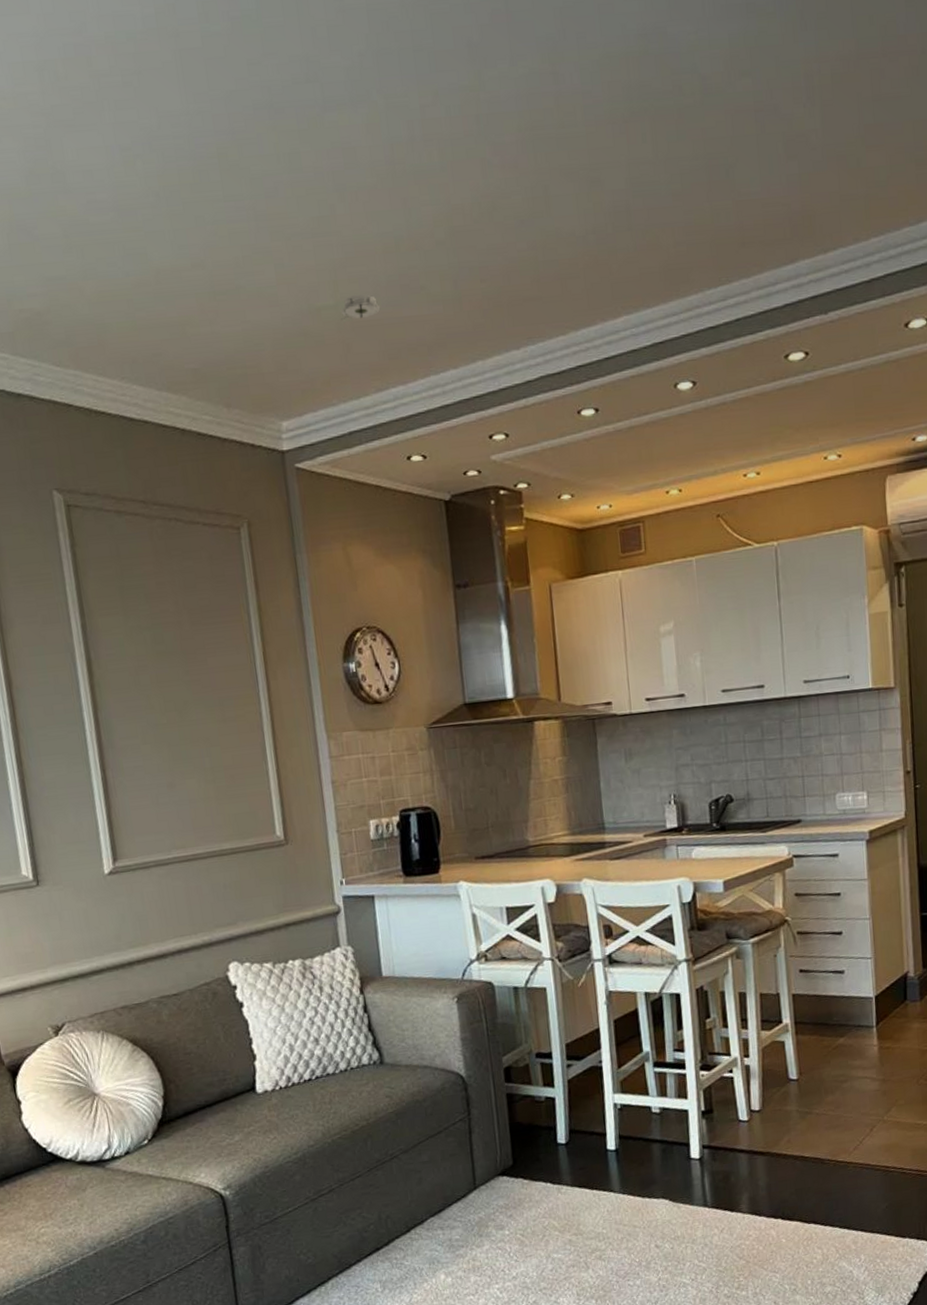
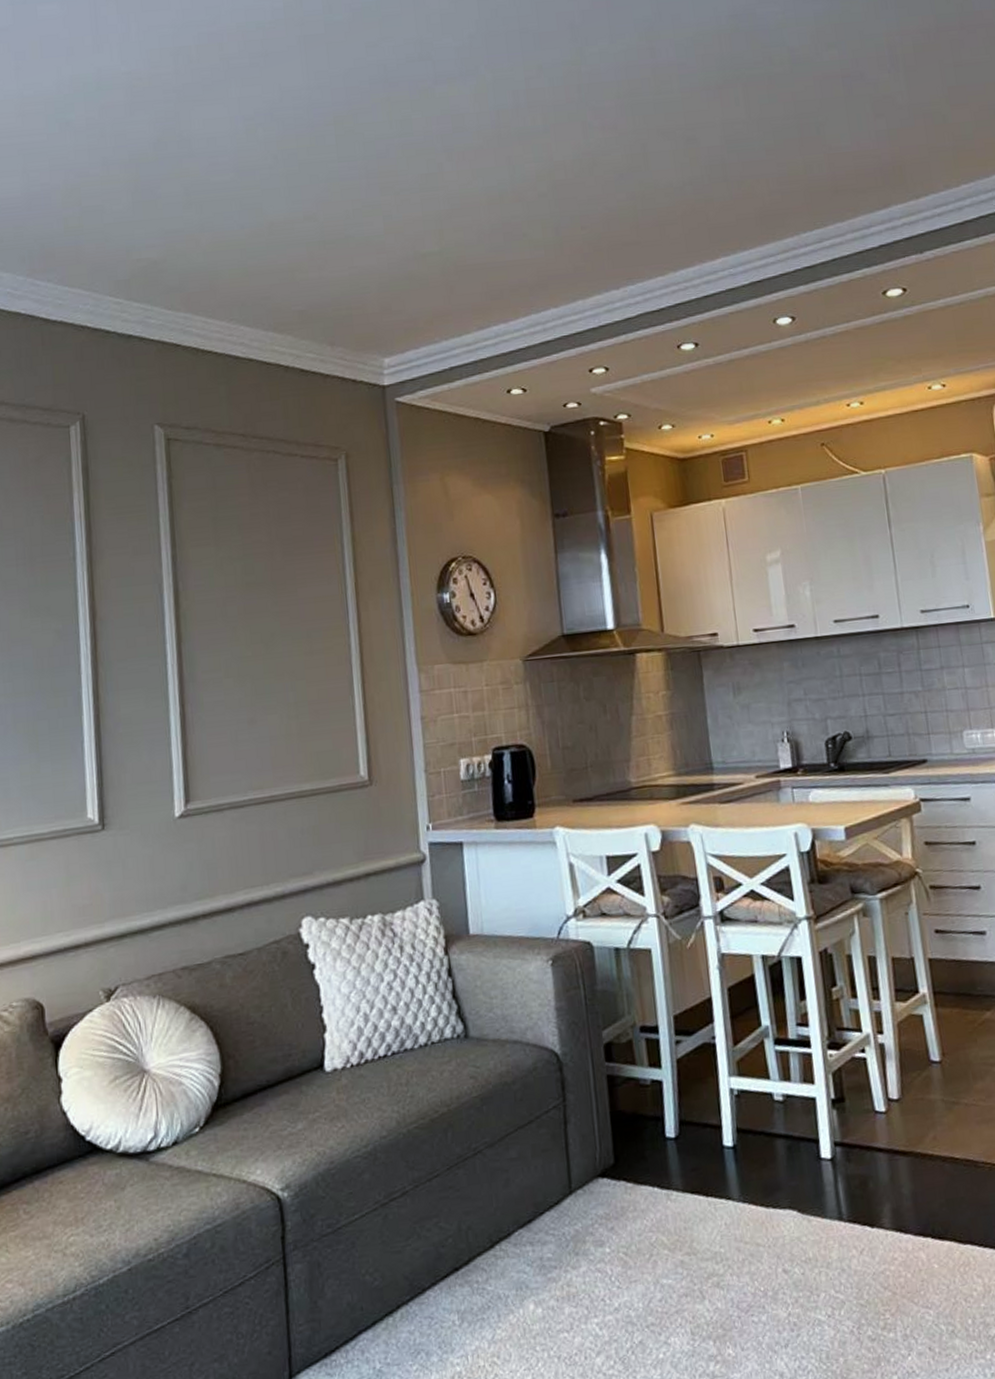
smoke detector: present [340,294,381,320] -> none [445,241,484,264]

